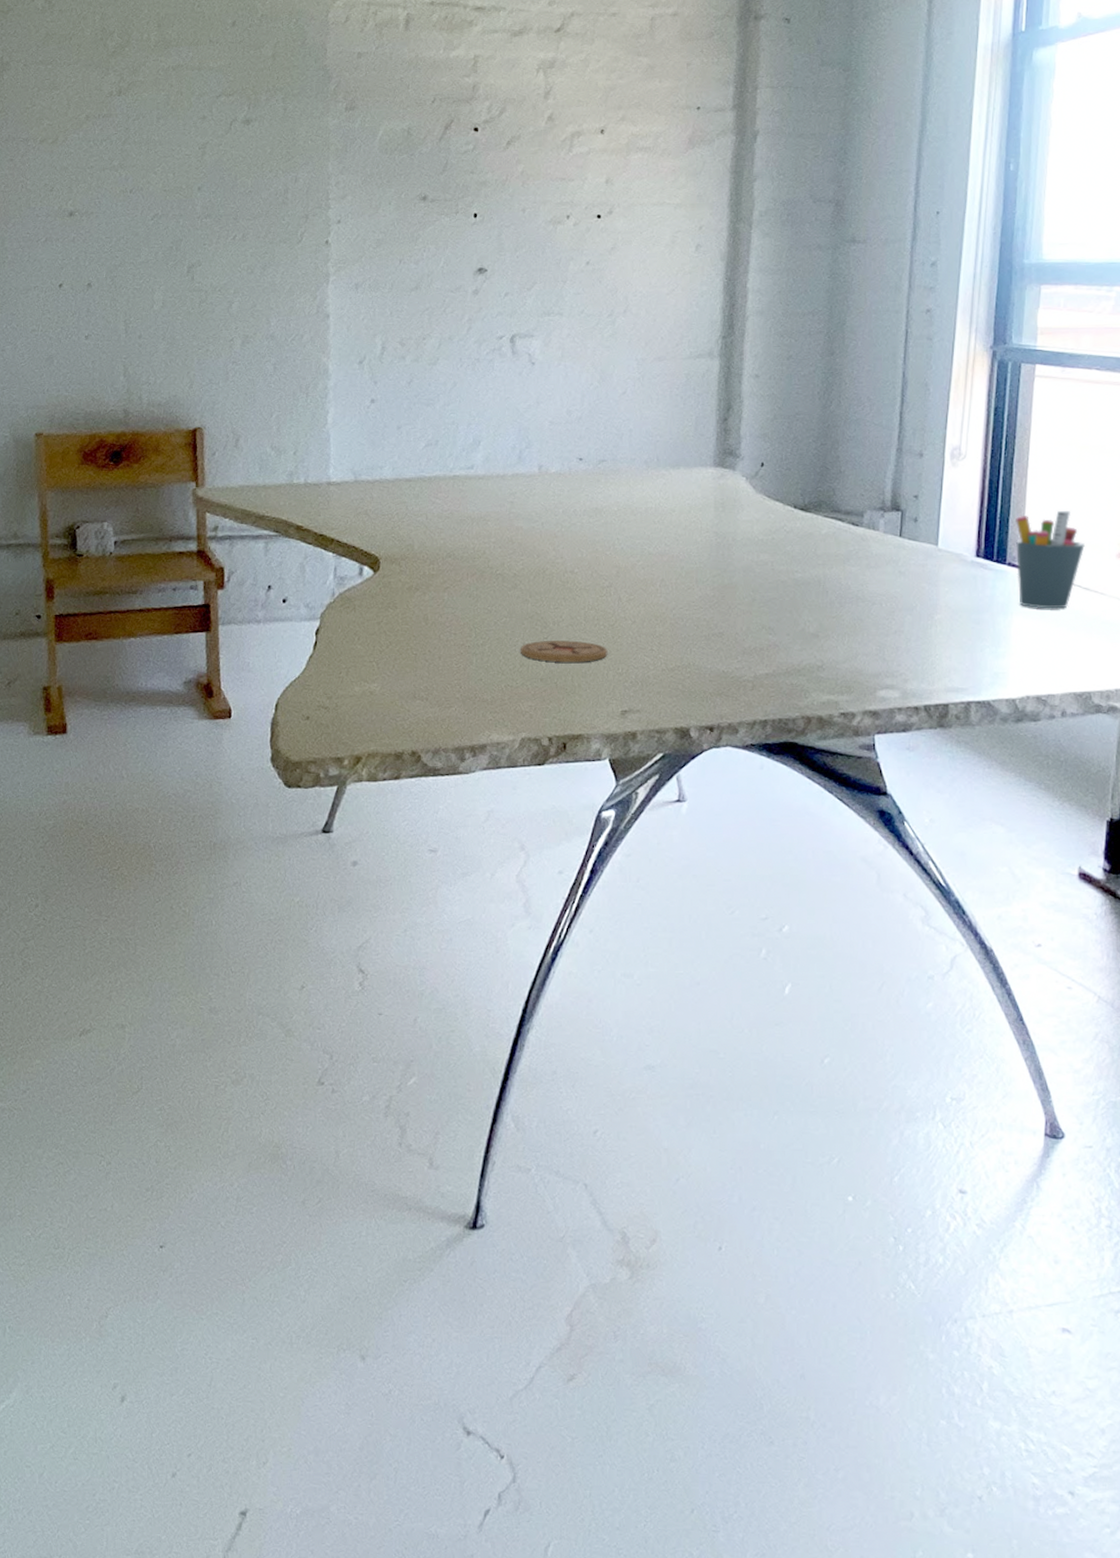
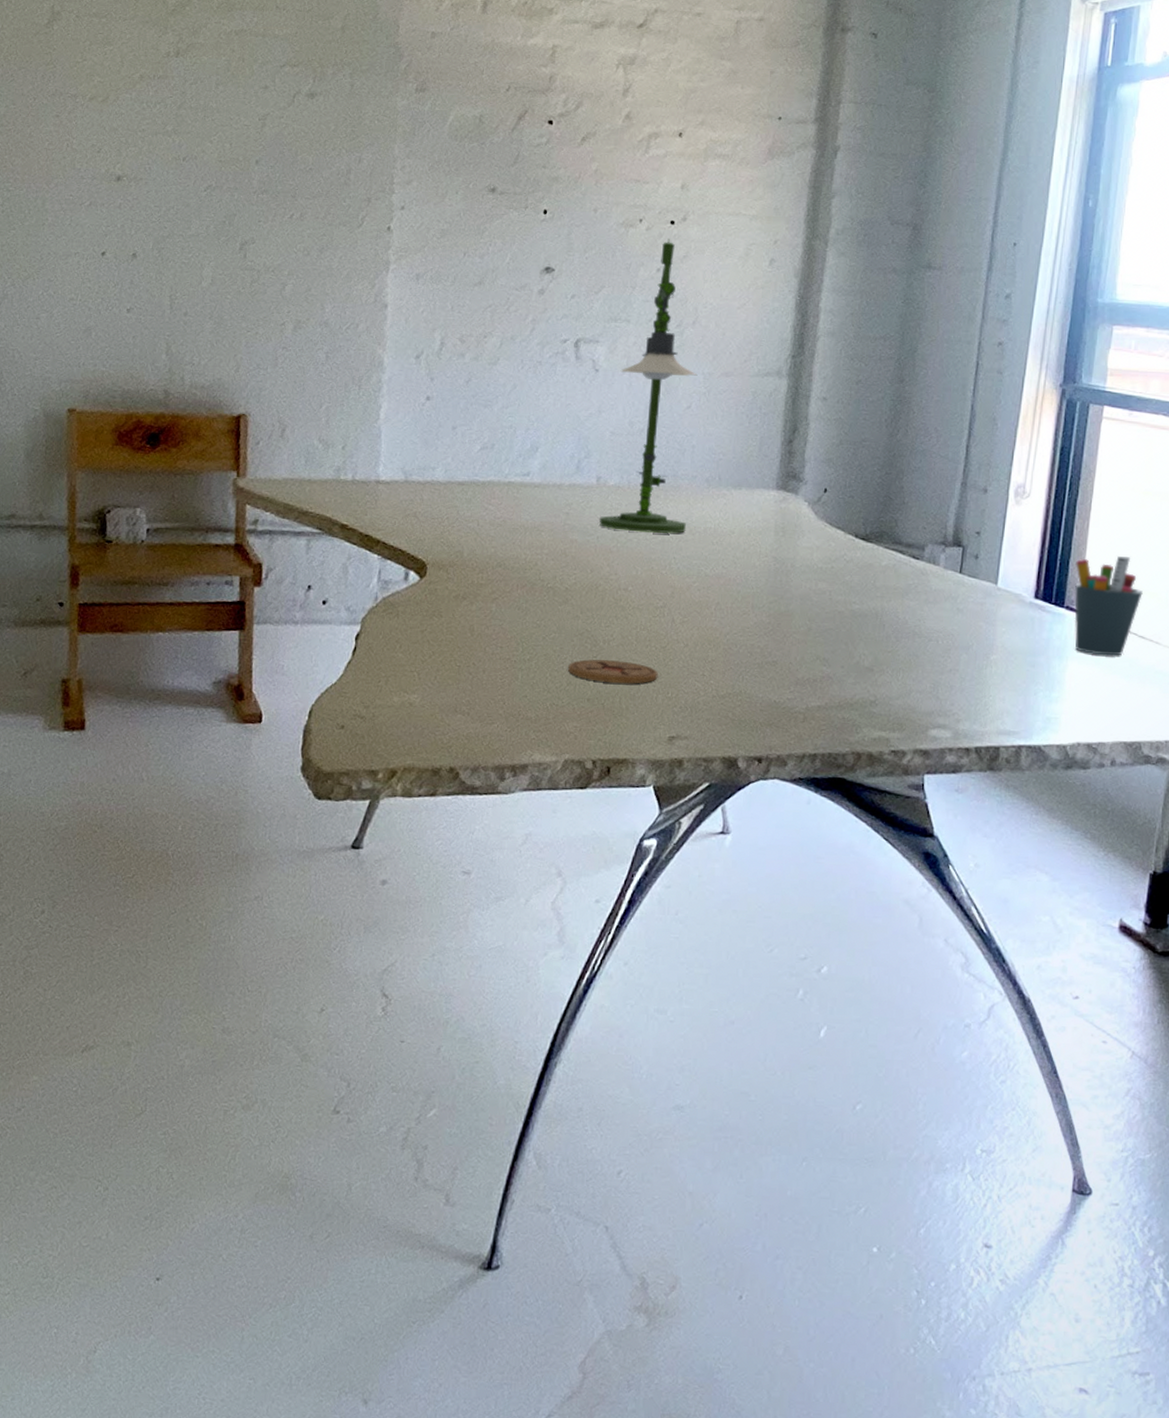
desk lamp: none [542,232,631,517] -> present [598,238,698,534]

